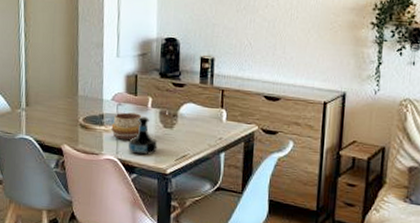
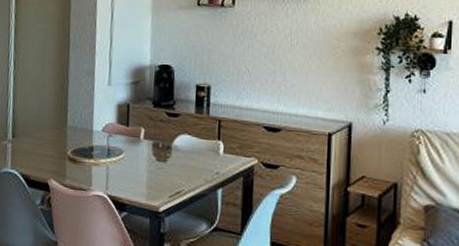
decorative bowl: present [111,112,142,140] -> none [101,144,134,175]
tequila bottle: present [128,116,158,156] -> none [118,148,151,192]

